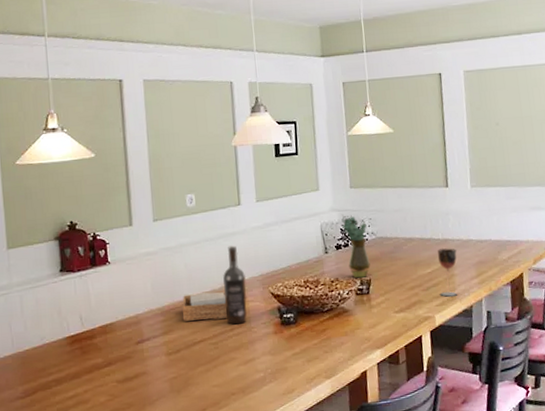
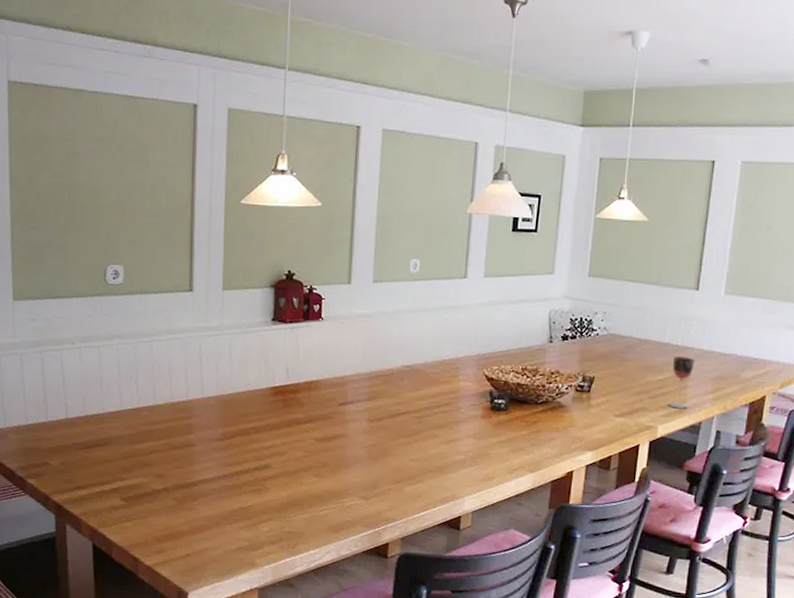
napkin holder: present [182,292,227,322] -> none [389,363,437,394]
wine bottle: present [222,245,247,326] -> none [434,319,461,403]
vase: present [341,215,371,278] -> none [573,304,599,374]

